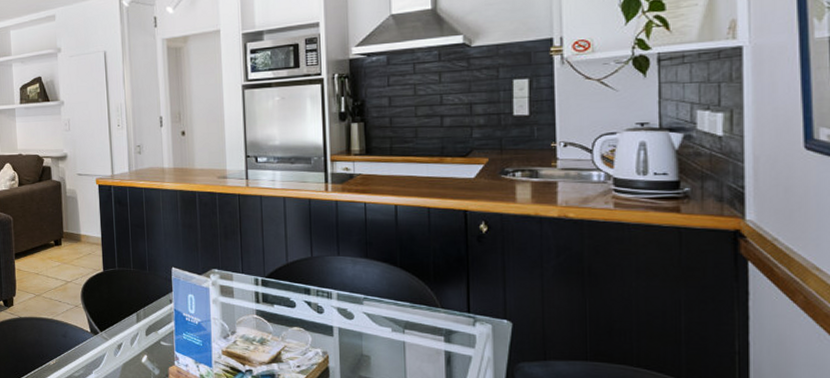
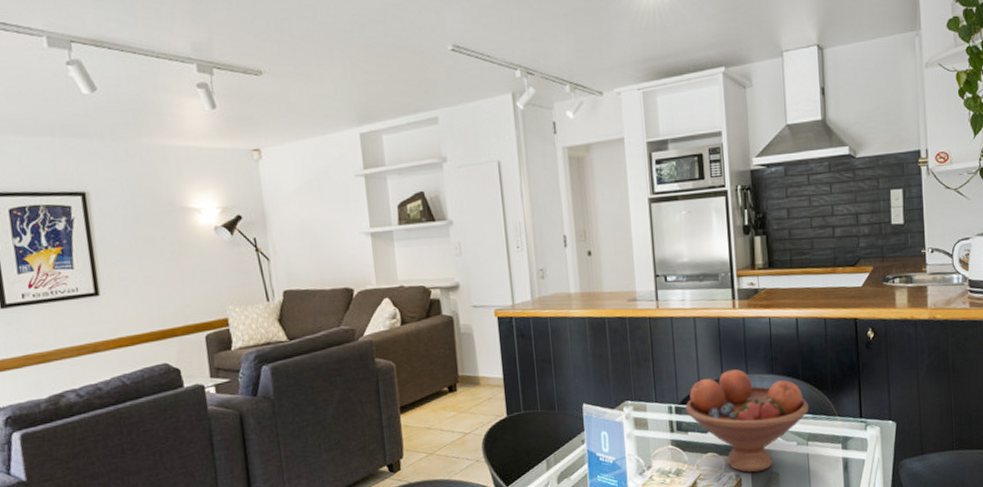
fruit bowl: none [272,250,406,353] -> present [685,369,808,473]

